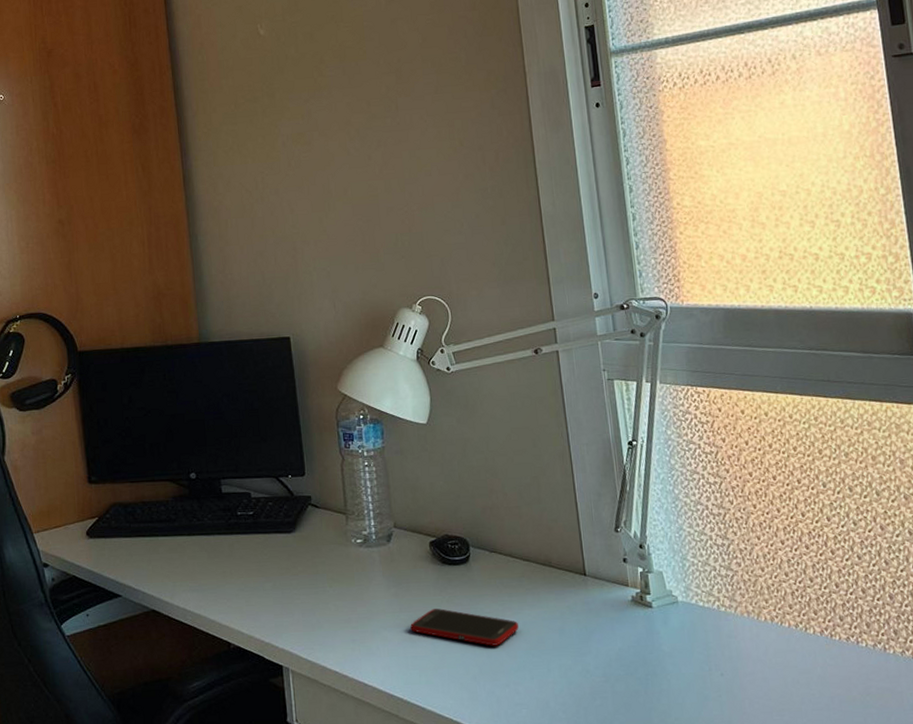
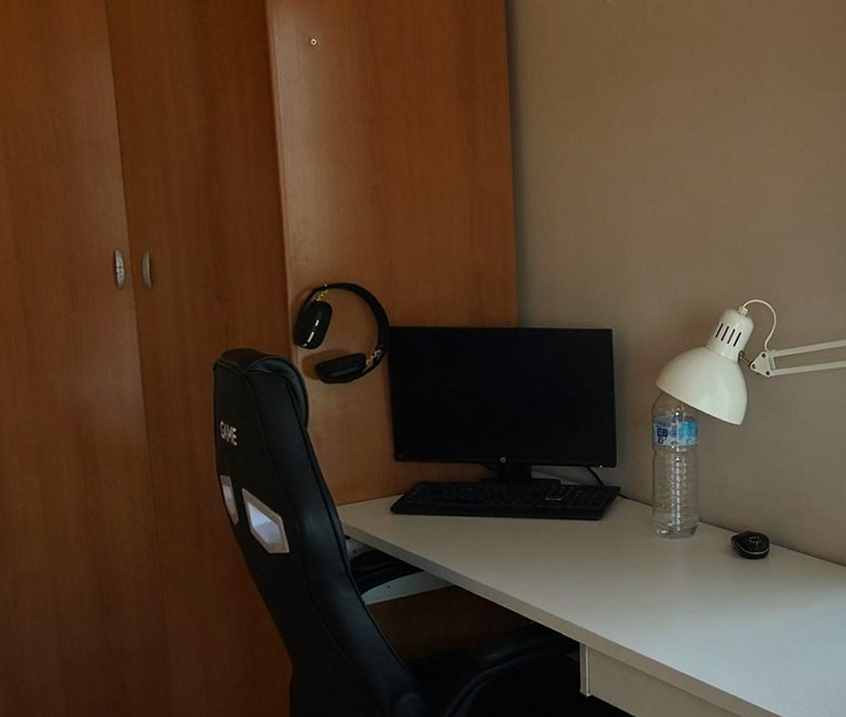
cell phone: present [410,608,519,646] -> none [705,598,807,634]

